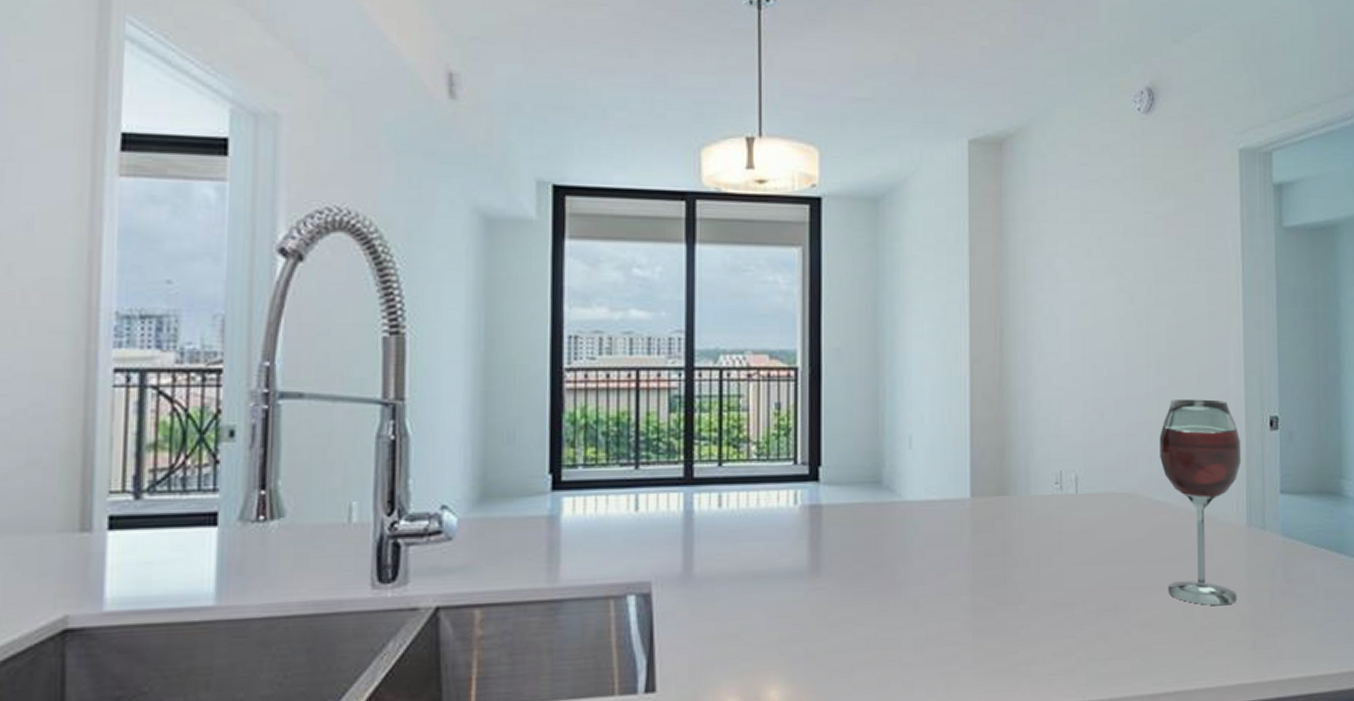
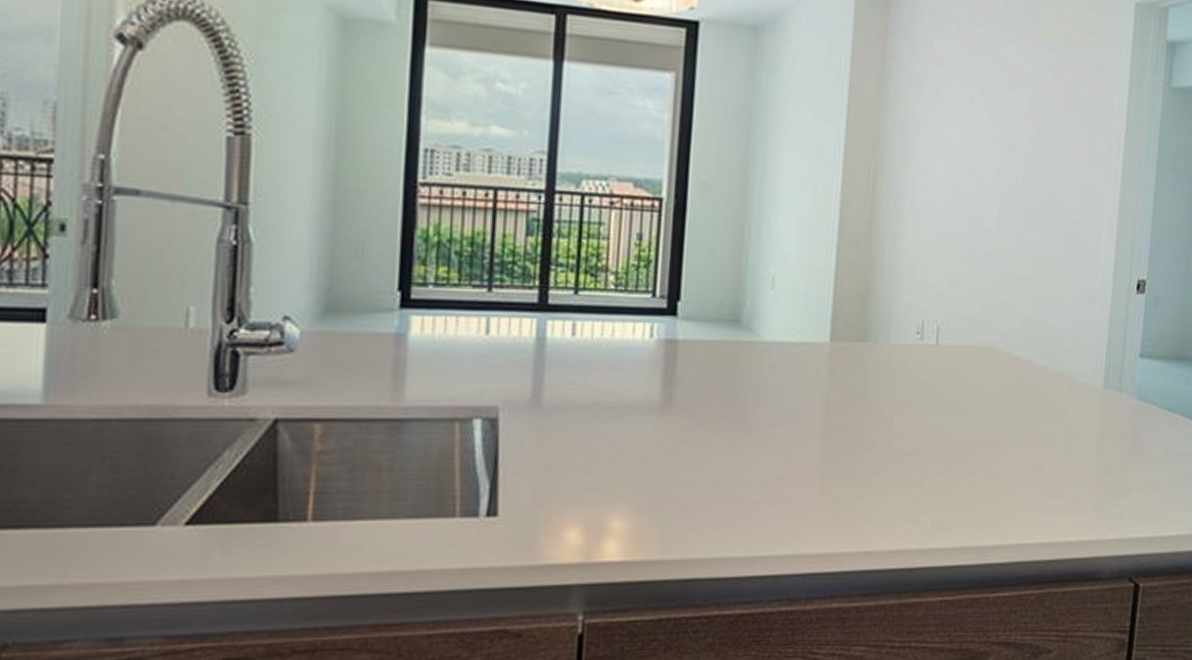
wineglass: present [1159,399,1242,606] -> none [1019,256,1107,464]

